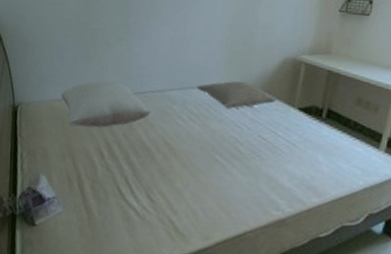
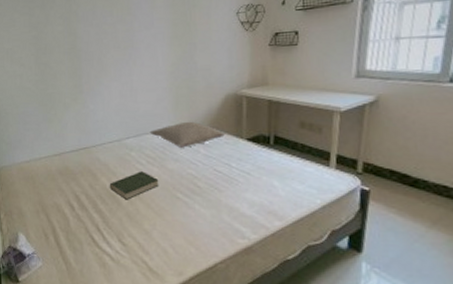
pillow: present [60,81,152,128] -> none [28,138,112,184]
book: none [144,127,199,156] -> present [109,171,159,200]

